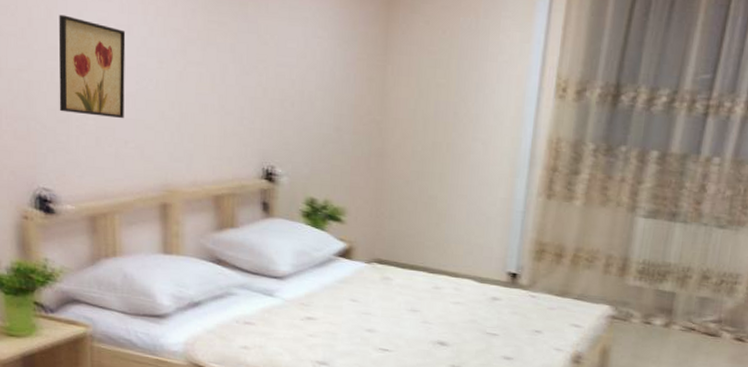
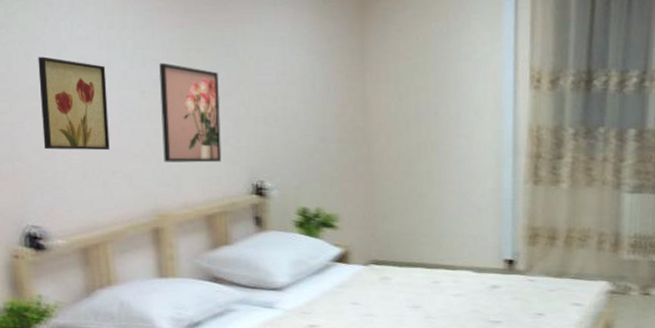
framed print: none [177,33,238,143] -> present [159,62,222,163]

